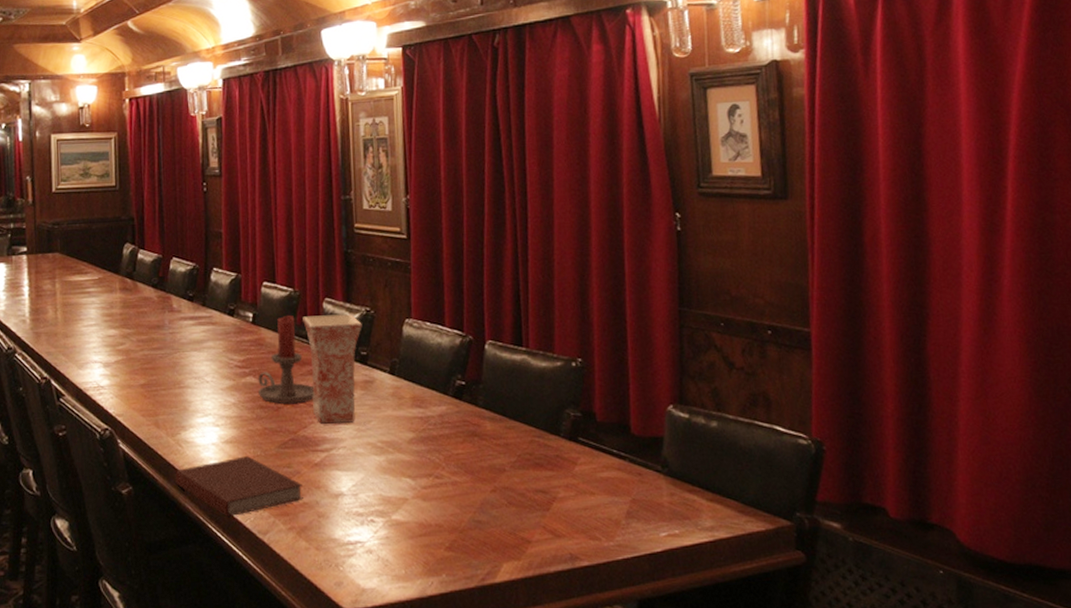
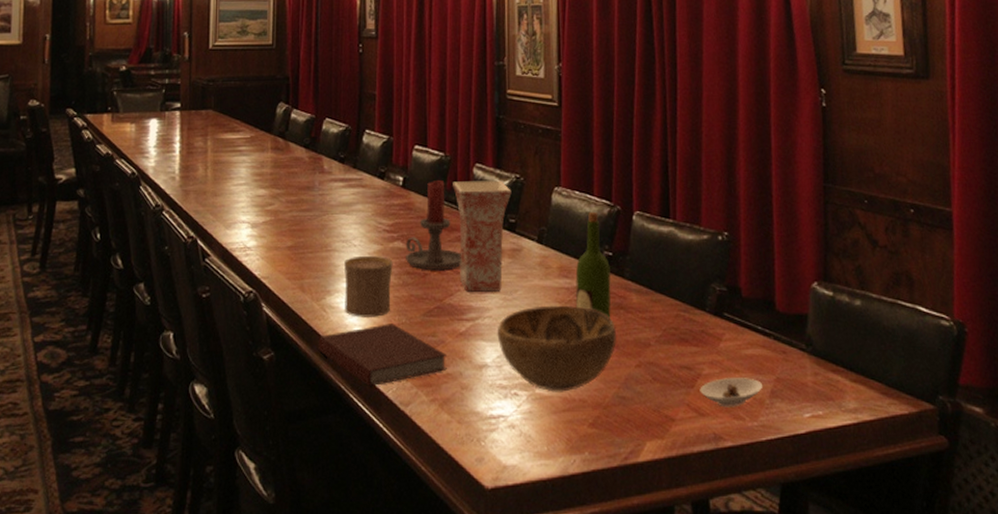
cup: none [198,391,246,451] -> present [344,255,393,317]
decorative bowl: none [351,434,471,518] -> present [497,305,616,392]
wine bottle: none [428,342,465,445] -> present [575,211,611,318]
saucer: none [555,499,619,529] -> present [700,378,763,408]

